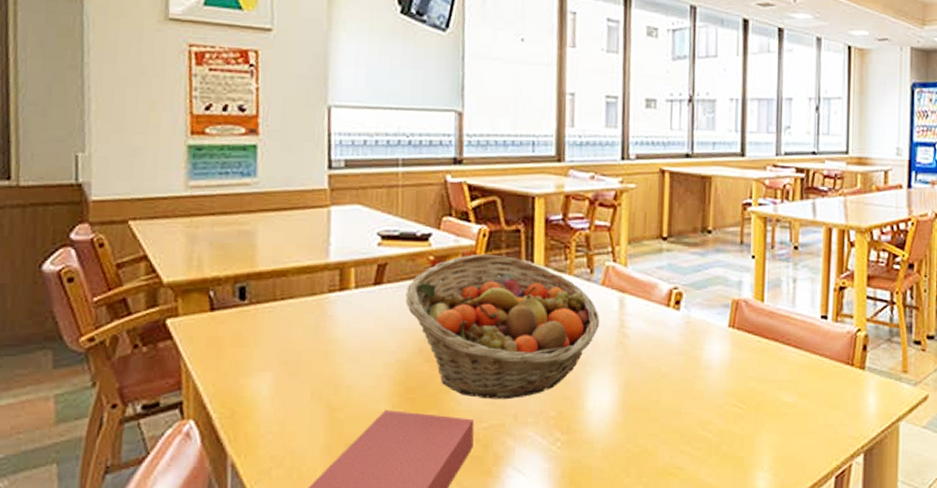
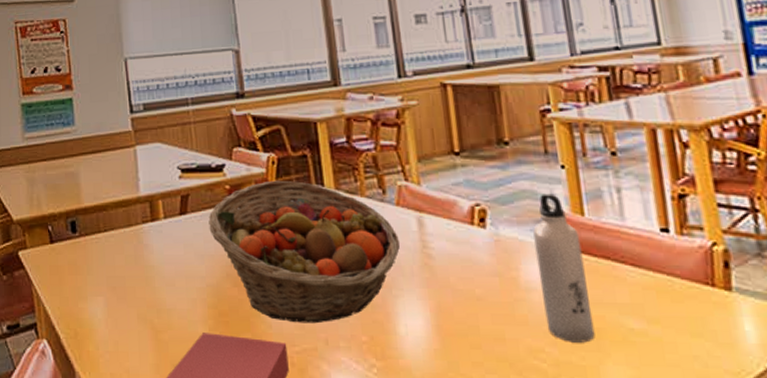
water bottle: none [718,280,757,415] -> present [533,193,595,343]

